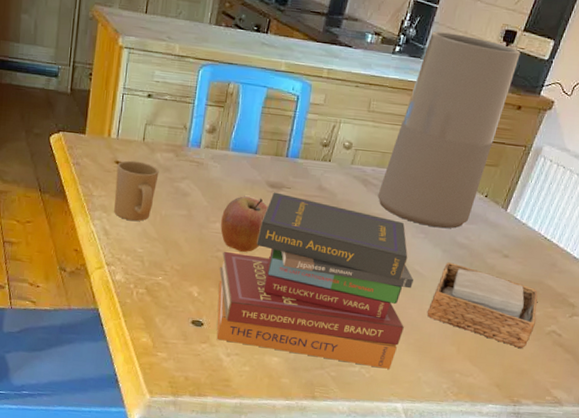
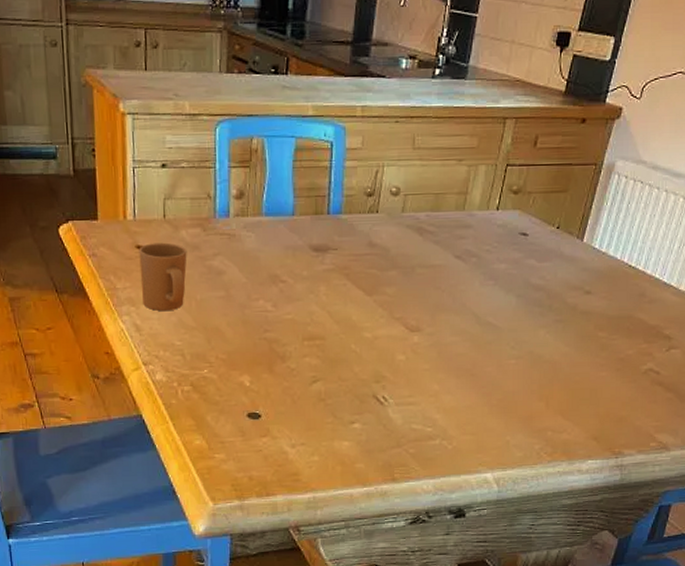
books: present [216,192,414,369] -> none [269,256,488,437]
apple: present [220,196,268,253] -> none [264,265,315,330]
vase: present [377,31,521,229] -> none [436,44,578,271]
napkin holder: present [427,262,538,349] -> none [507,308,630,394]

